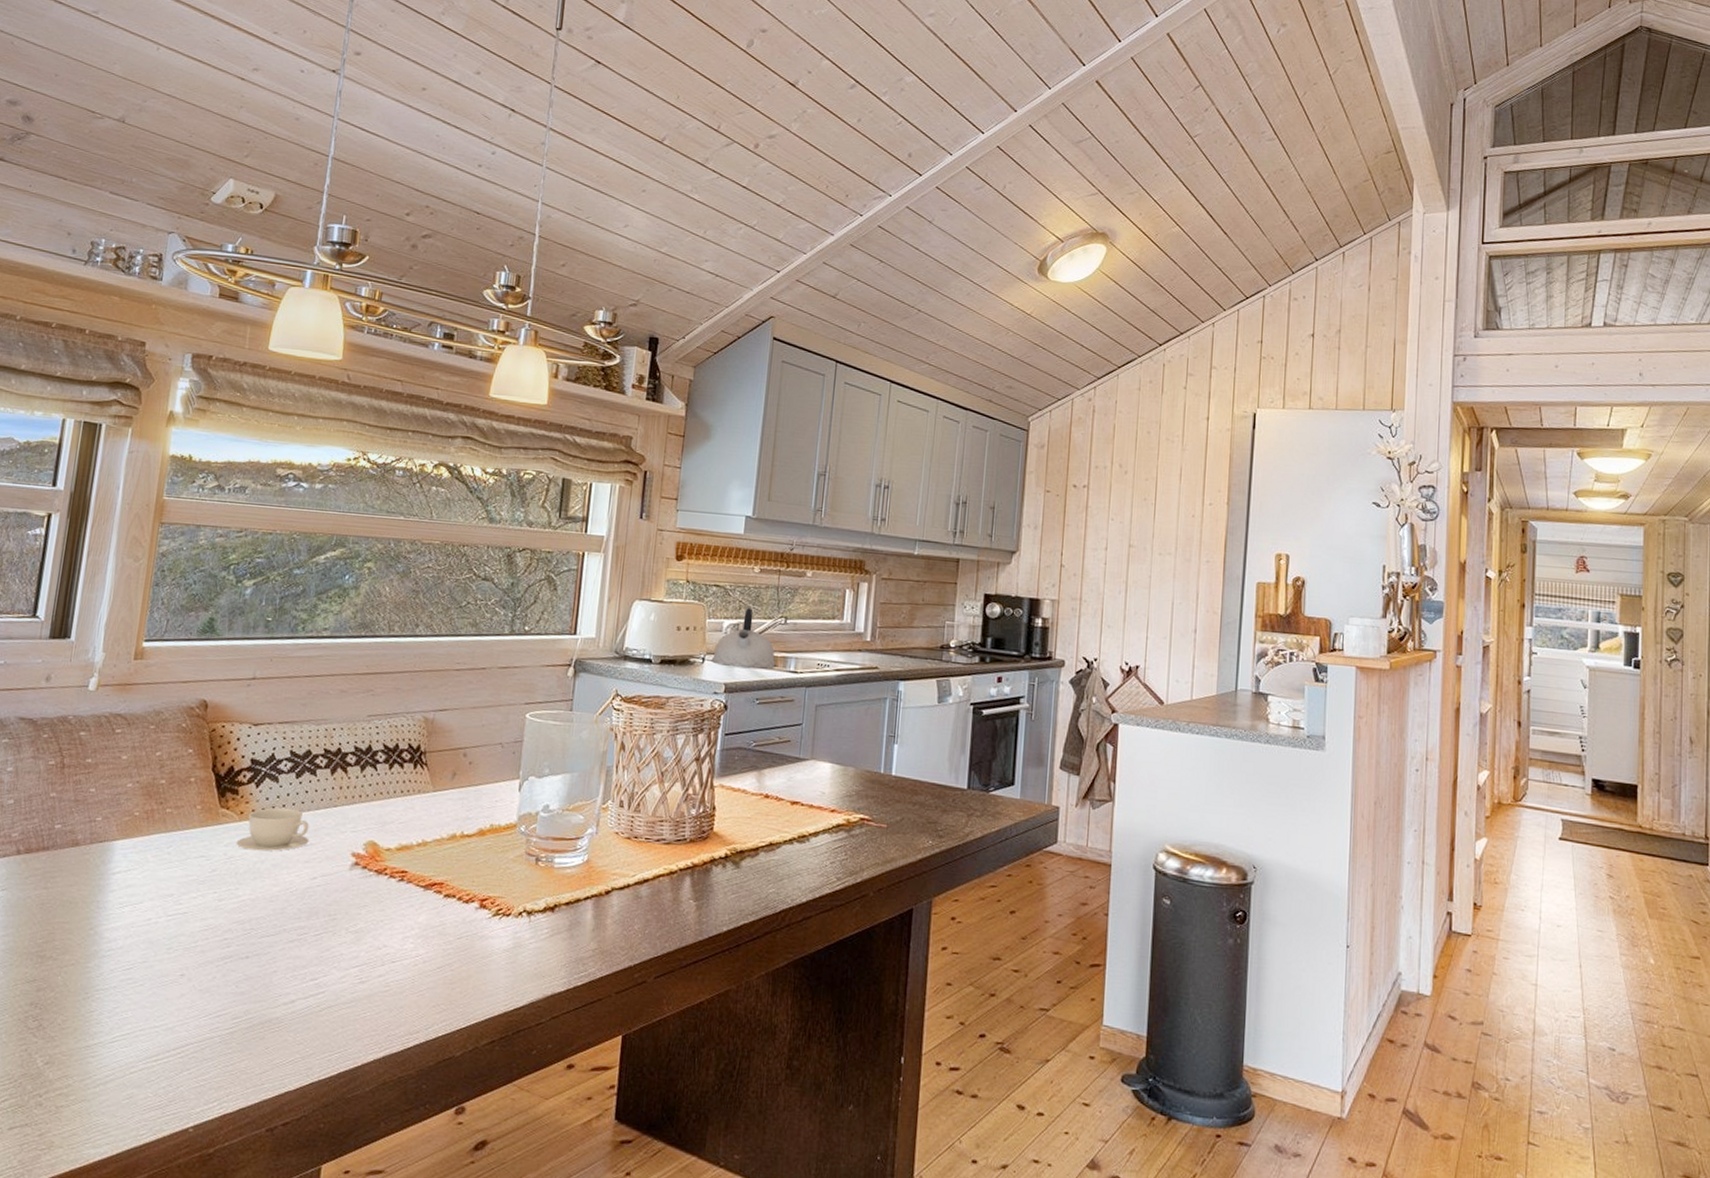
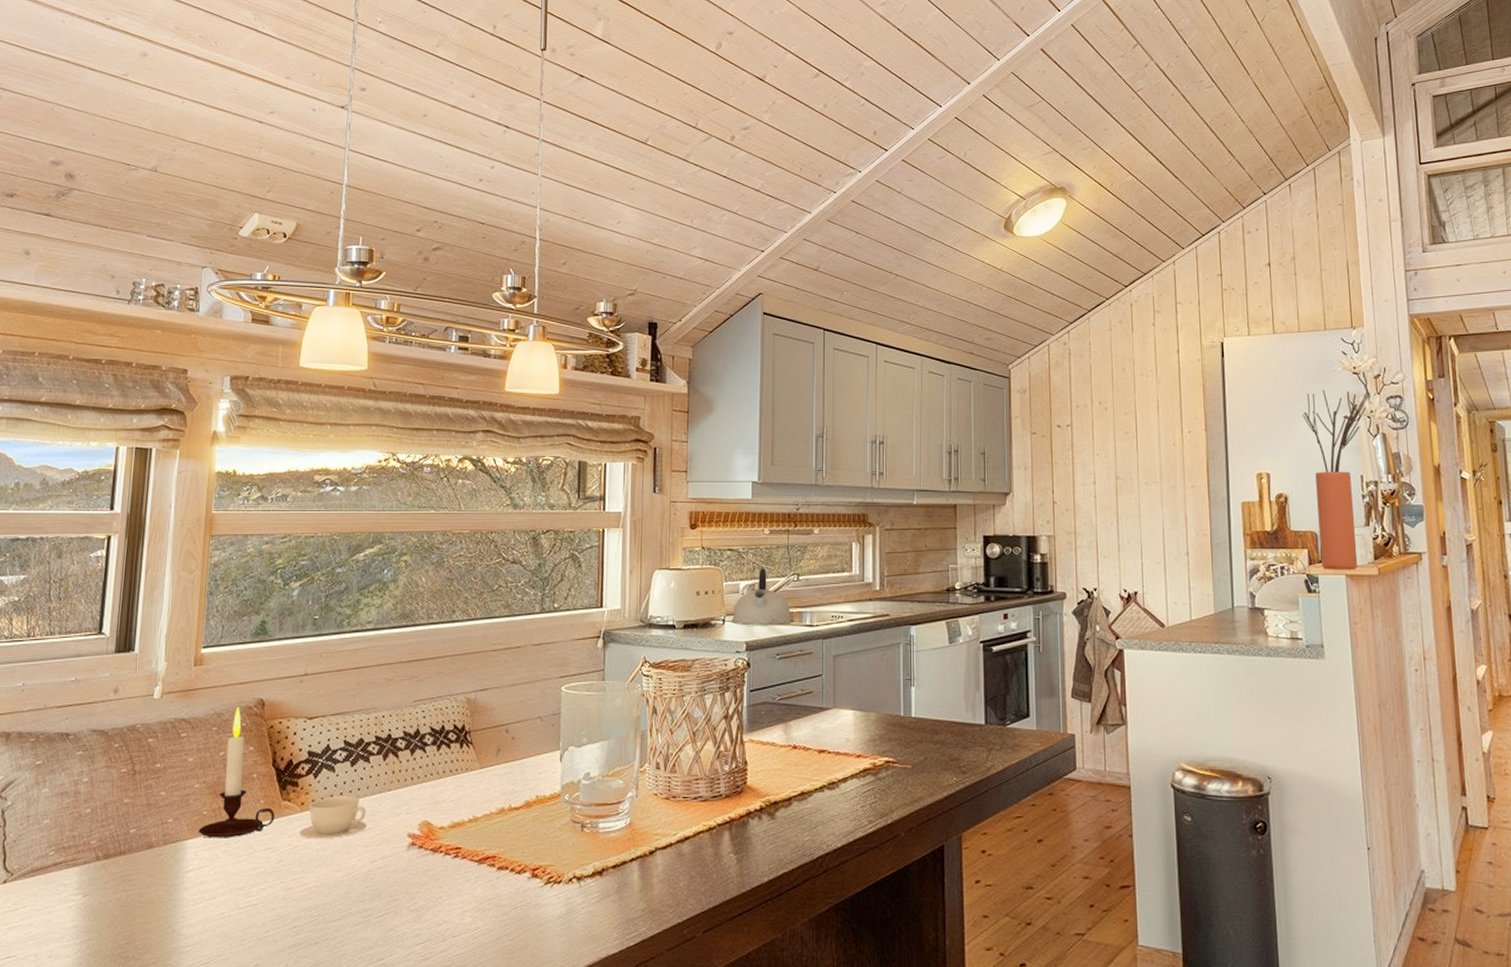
candle: none [127,706,211,843] -> present [197,707,275,838]
vase: none [1330,473,1403,662] -> present [1302,390,1370,570]

